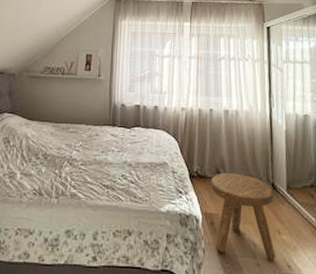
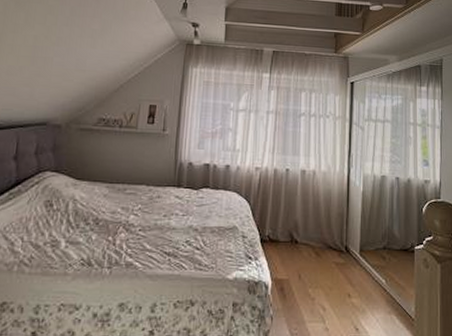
stool: present [211,172,276,261] -> none [283,236,347,324]

